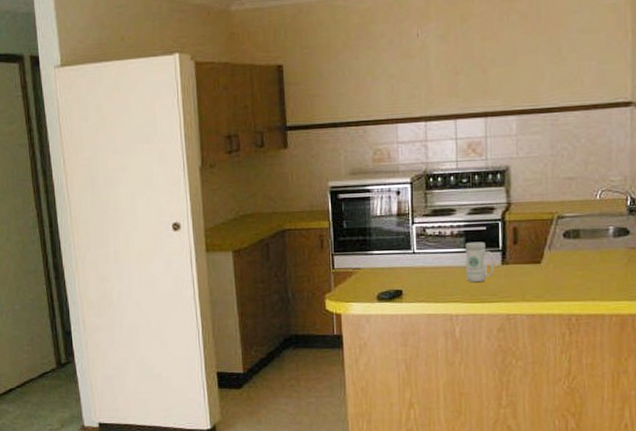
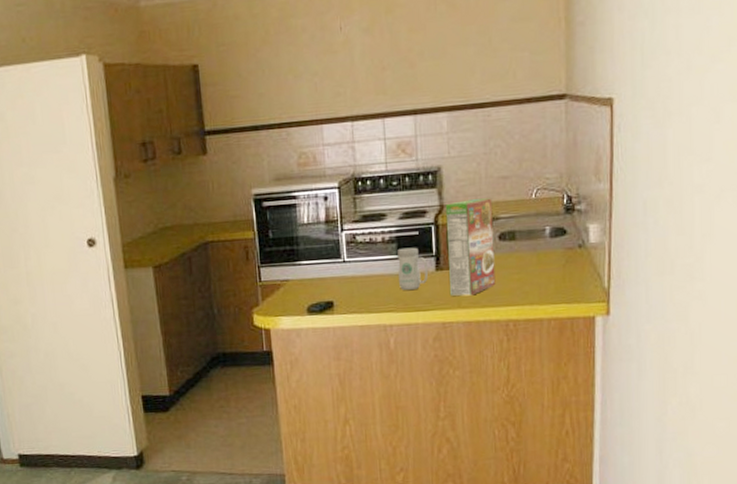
cereal box: none [512,197,559,290] -> present [445,198,496,296]

